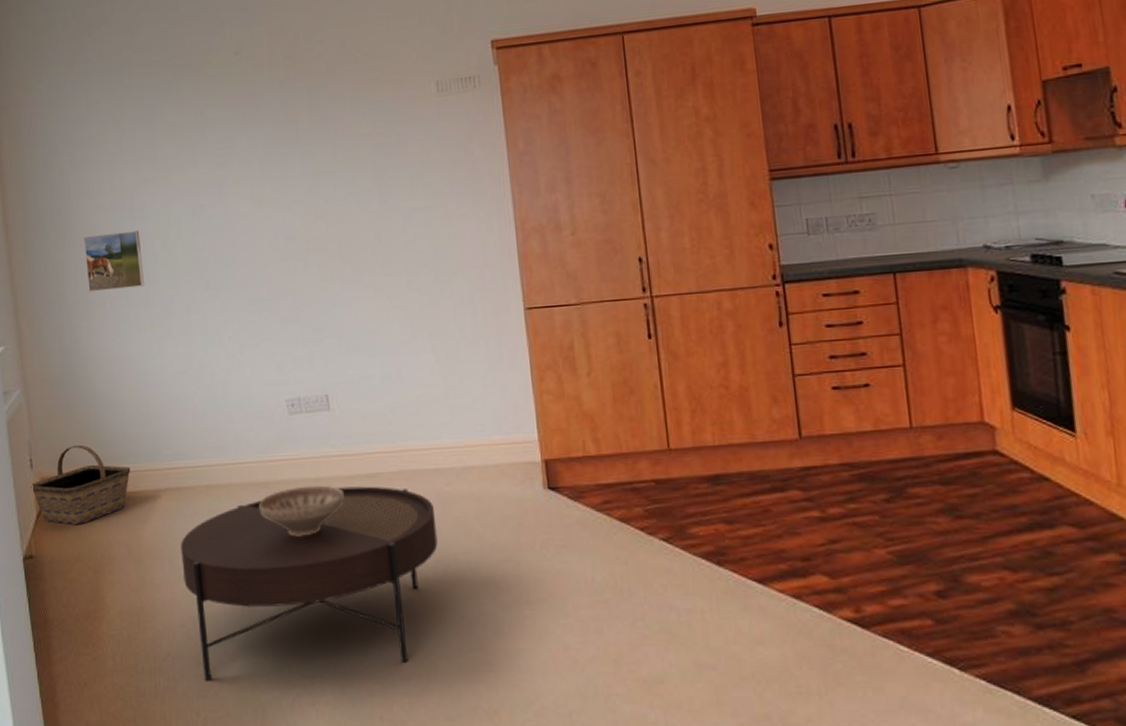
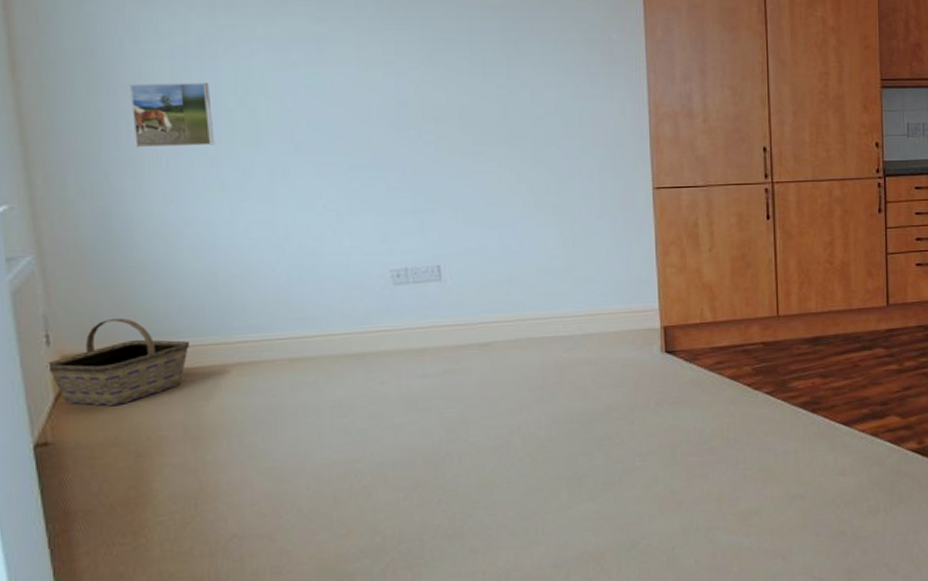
coffee table: present [181,486,438,681] -> none [254,354,553,558]
decorative bowl: present [259,485,344,537] -> none [354,354,453,407]

